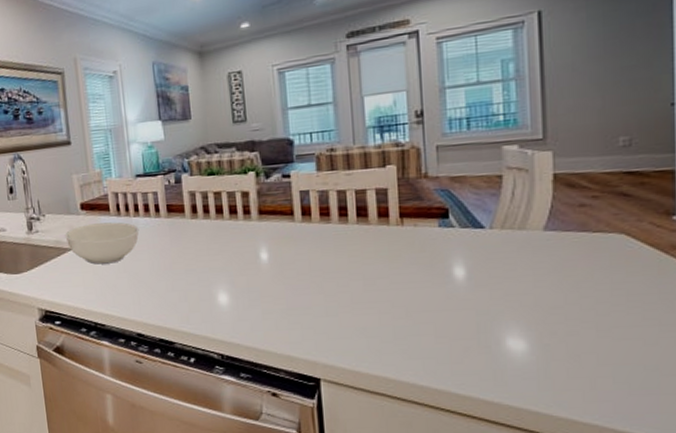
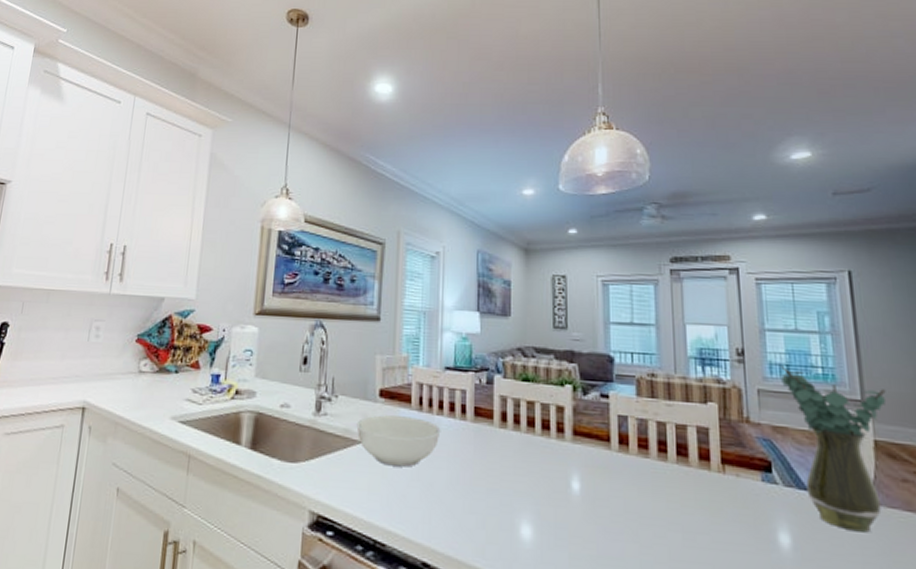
vase: none [460,120,570,257] -> present [780,366,887,533]

